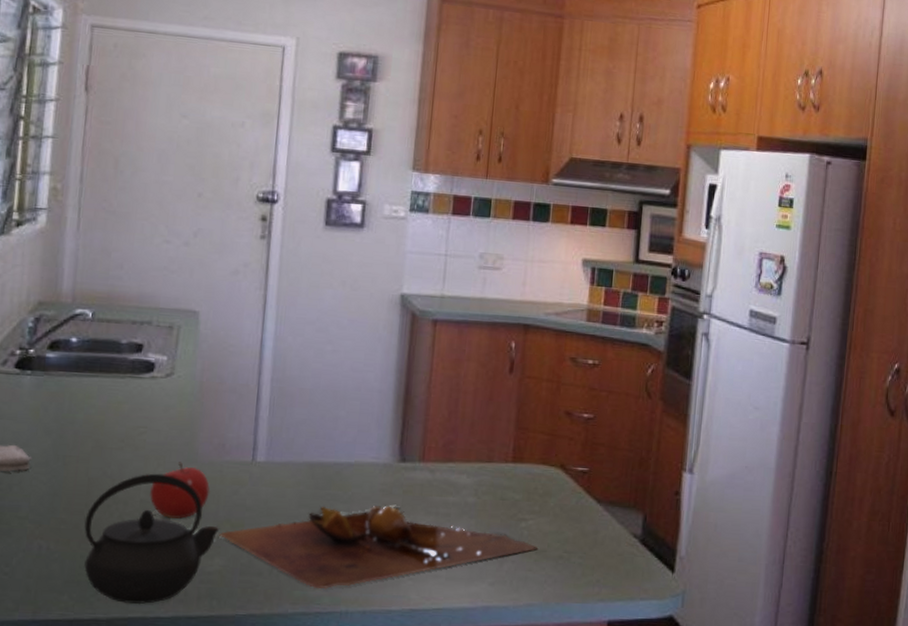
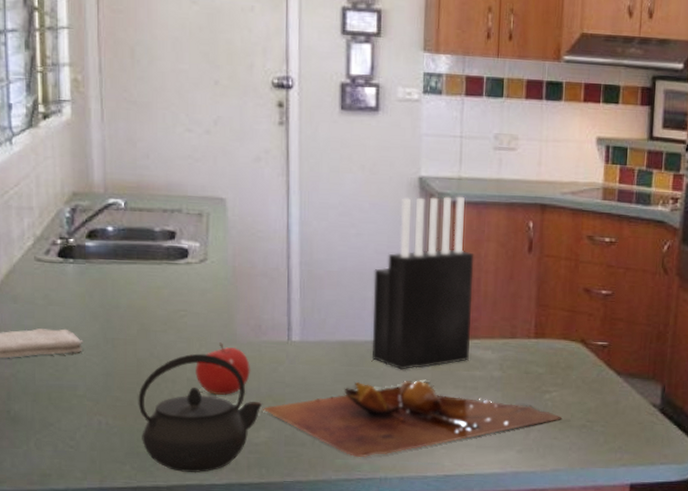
knife block: none [340,314,454,495] -> present [371,196,474,370]

